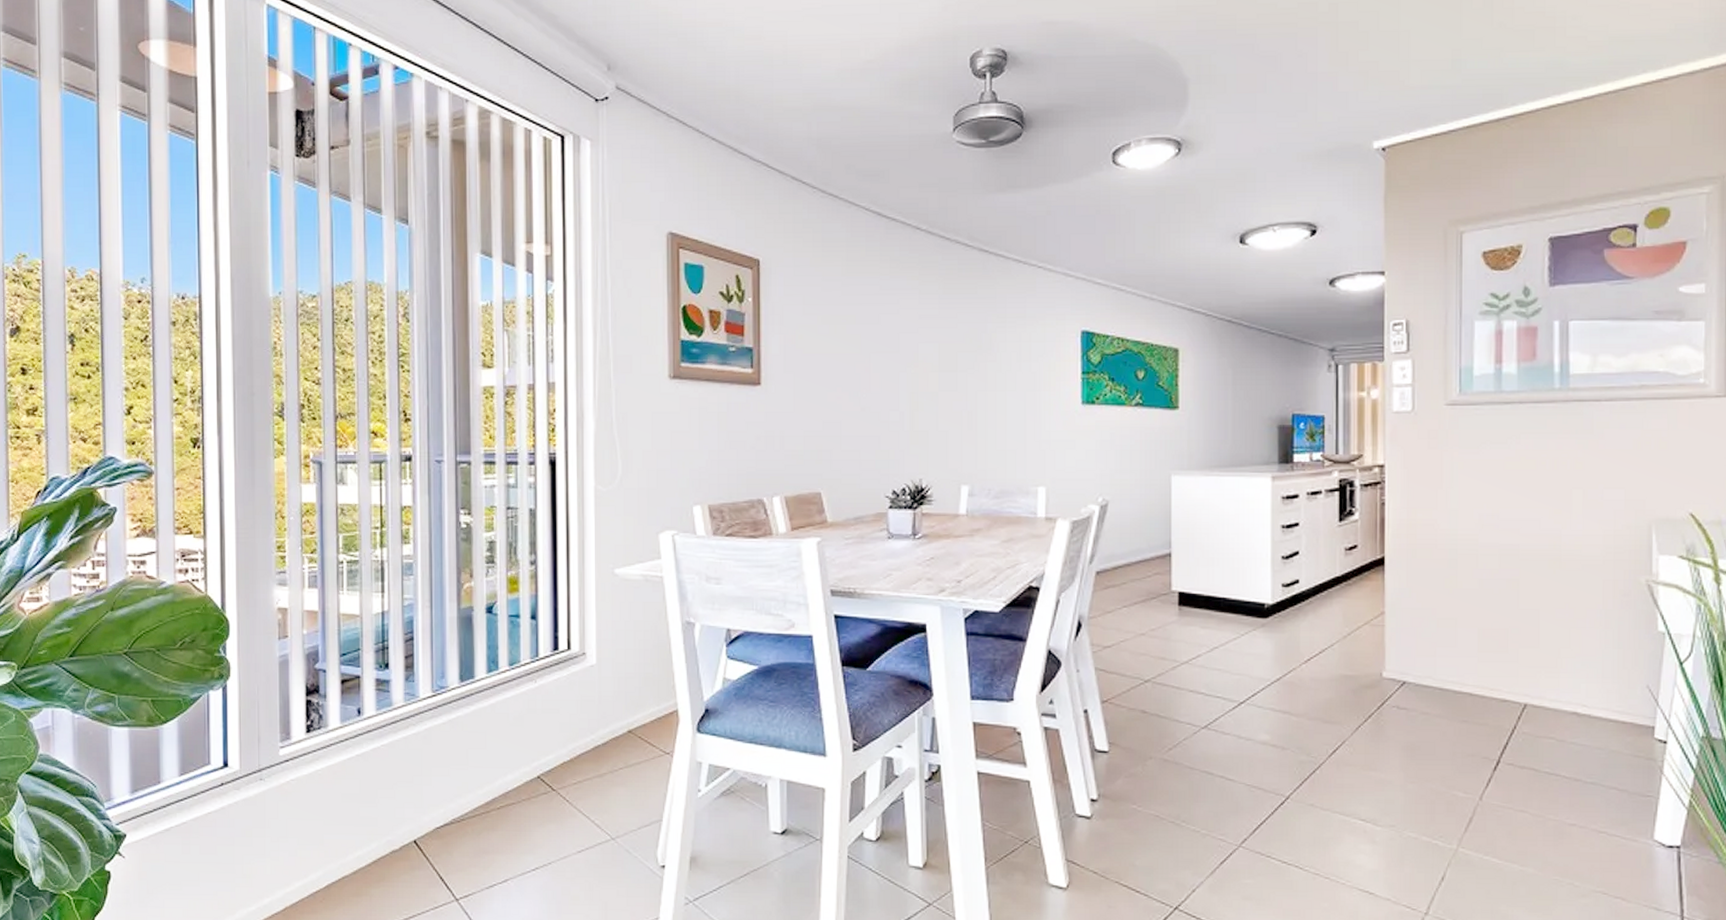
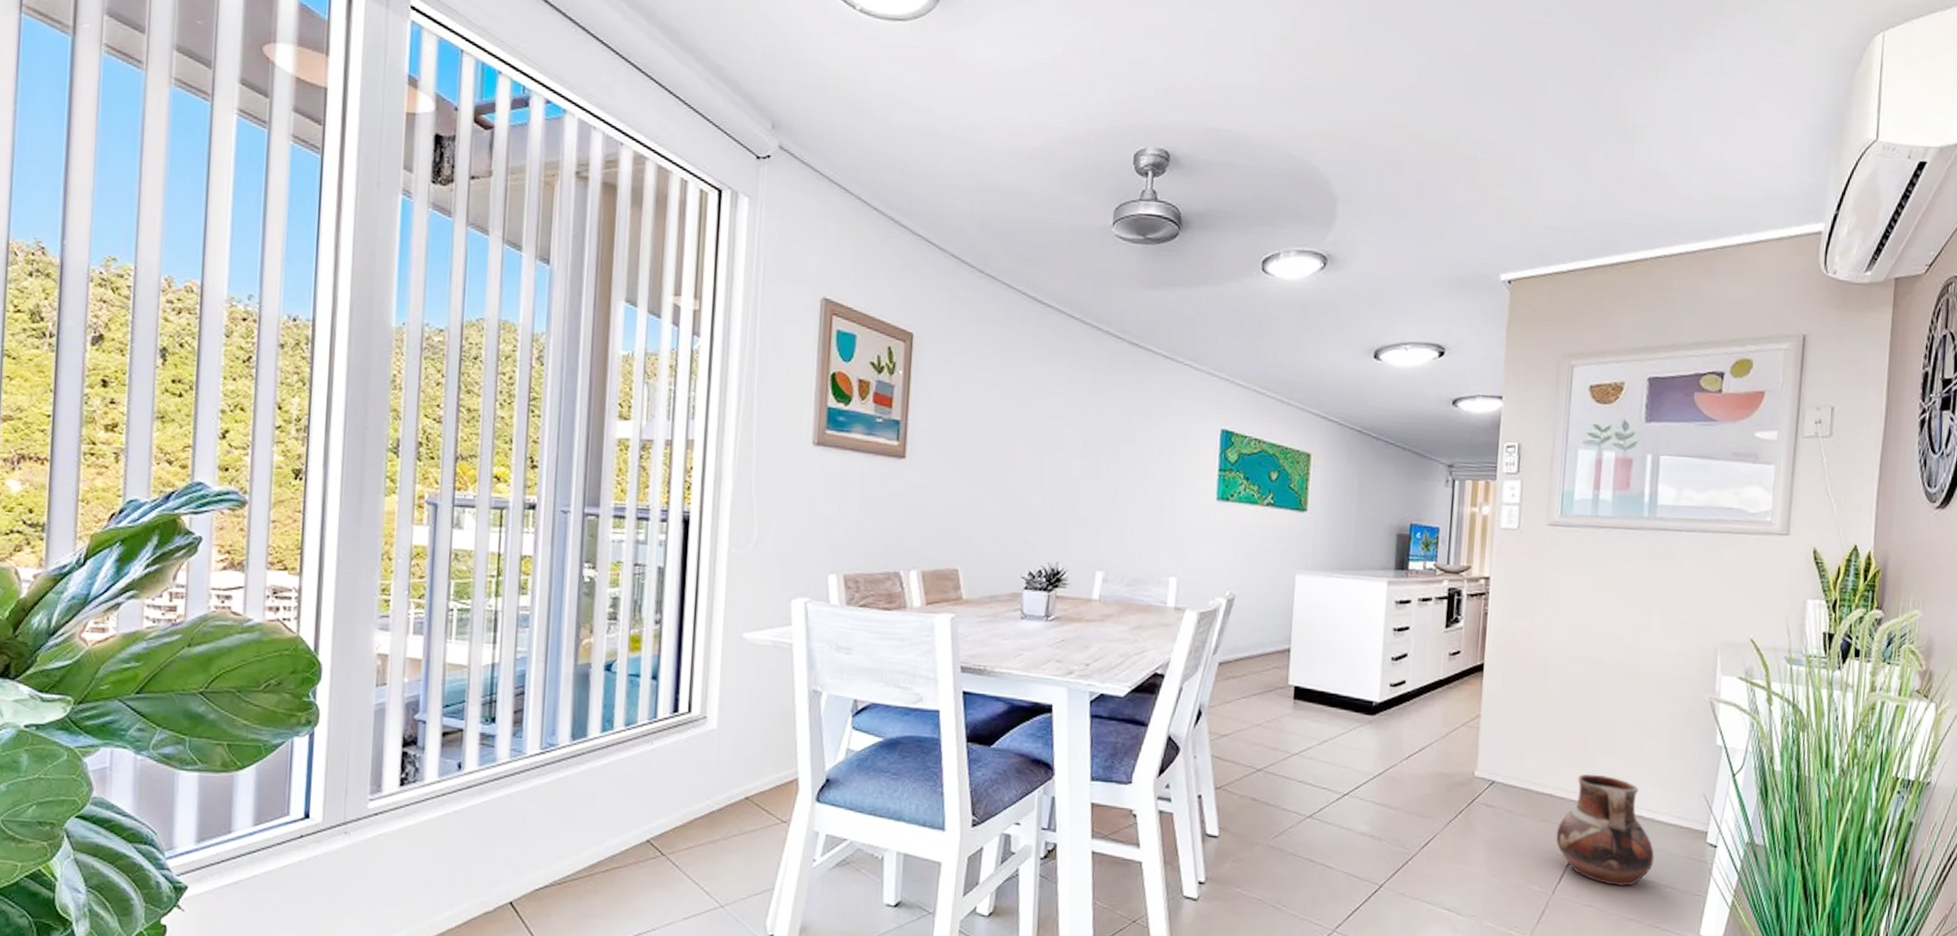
ceramic pot: none [1479,669,1594,790] -> present [1556,774,1654,887]

